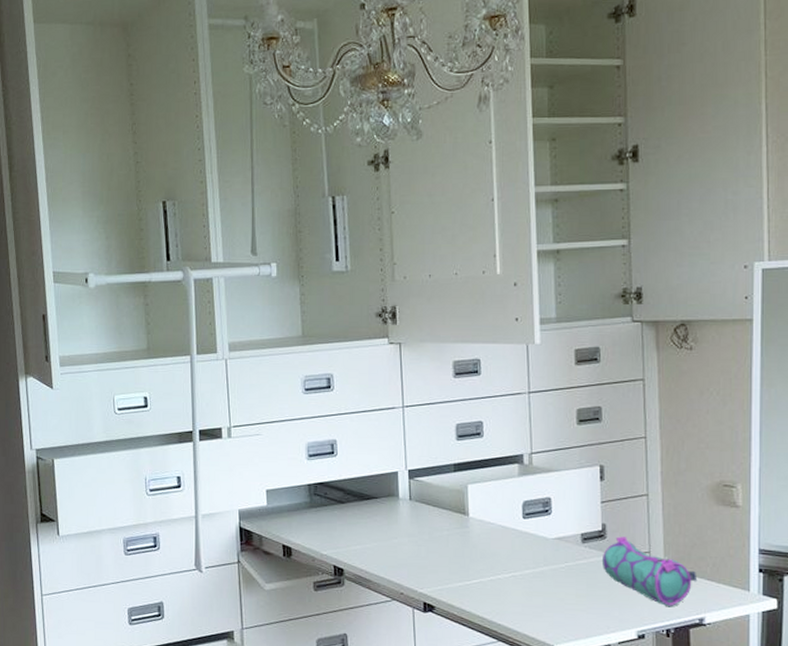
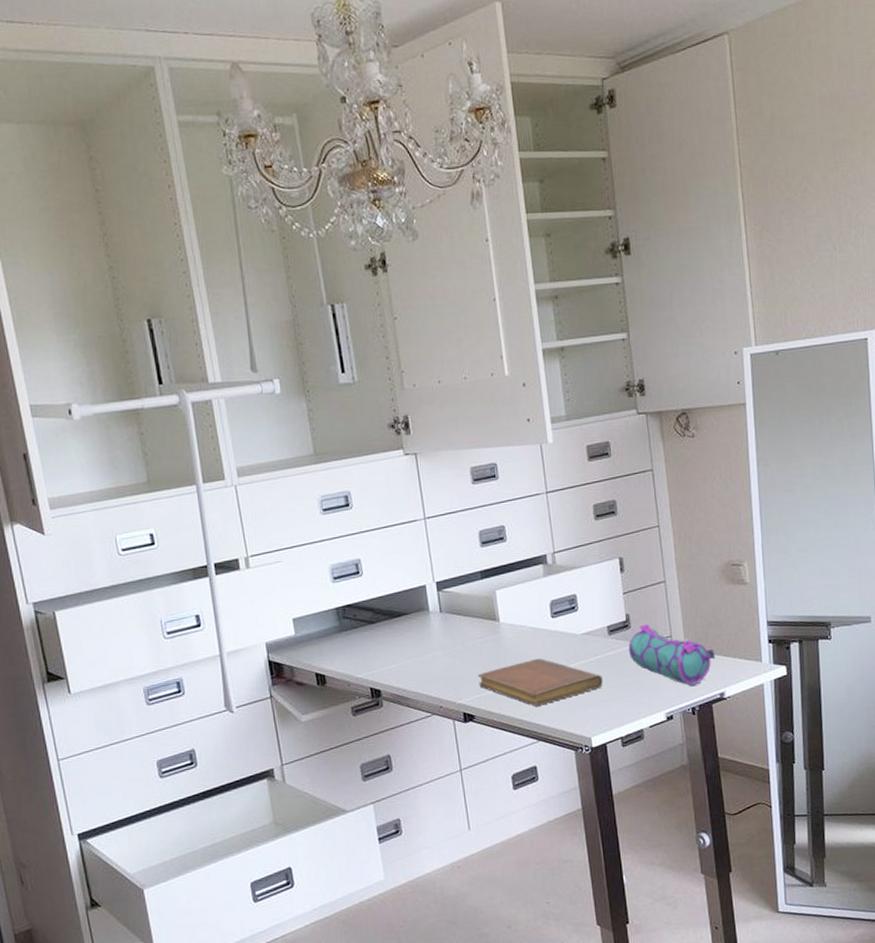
notebook: none [442,557,571,606] -> present [478,658,603,706]

